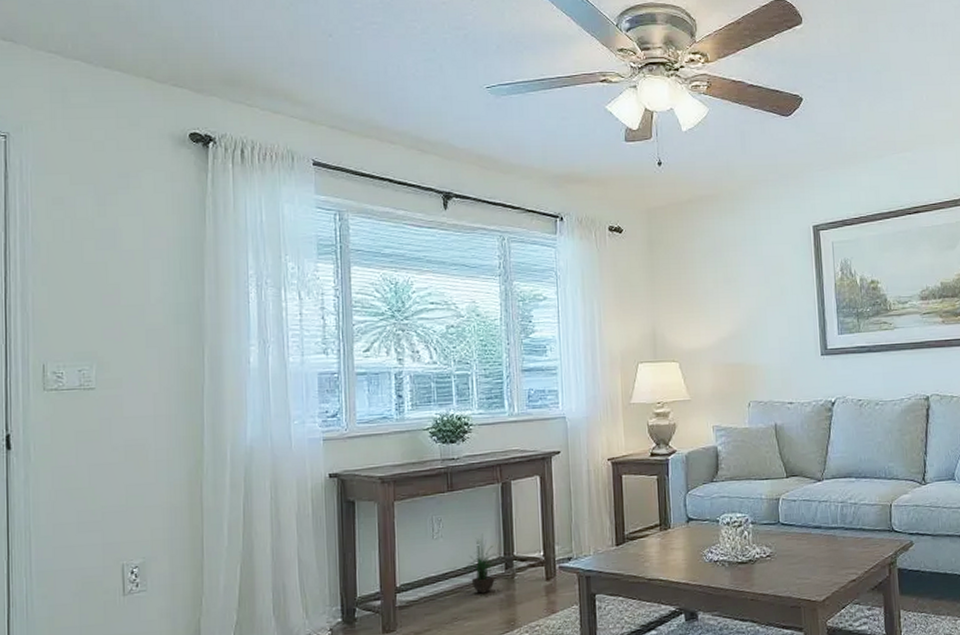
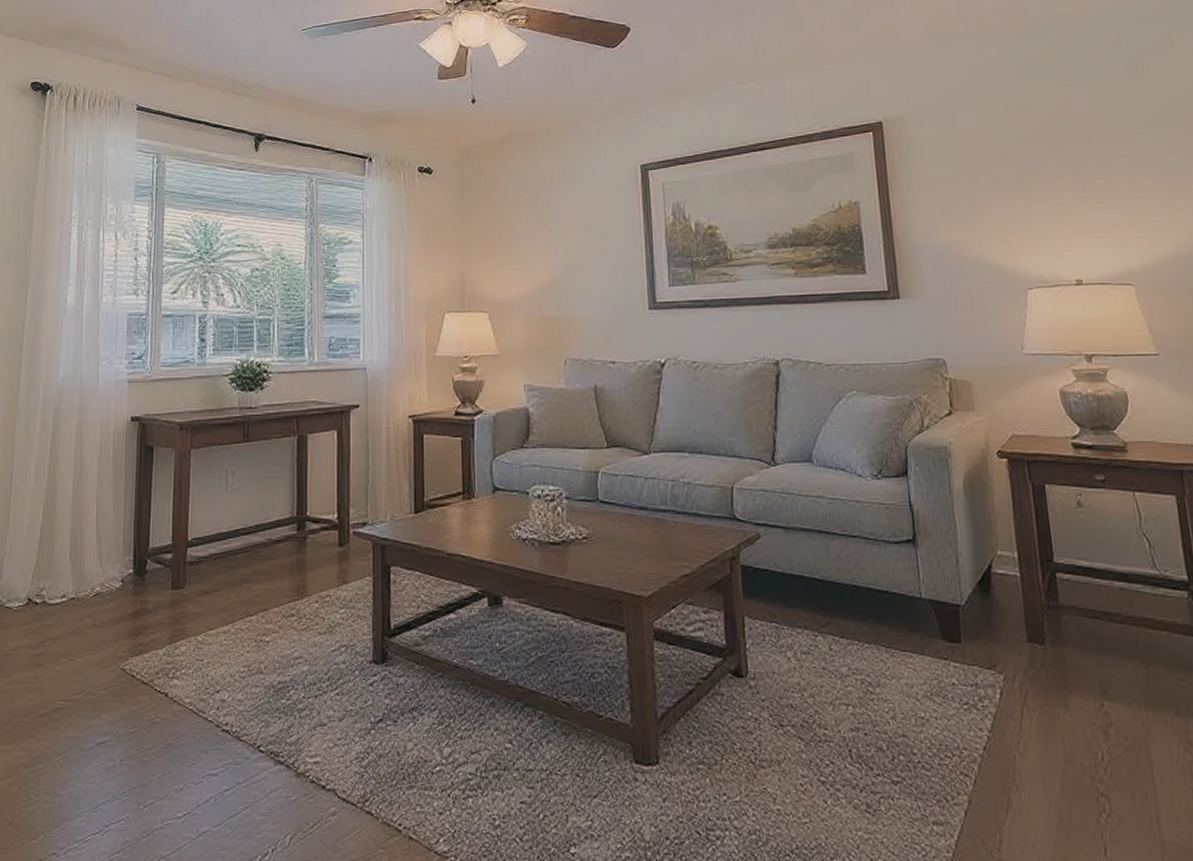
potted plant: present [466,534,497,594] -> none [258,490,289,555]

